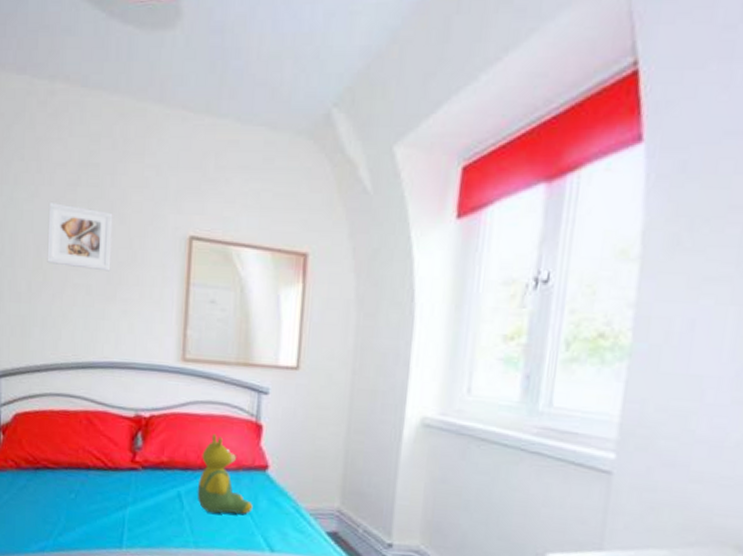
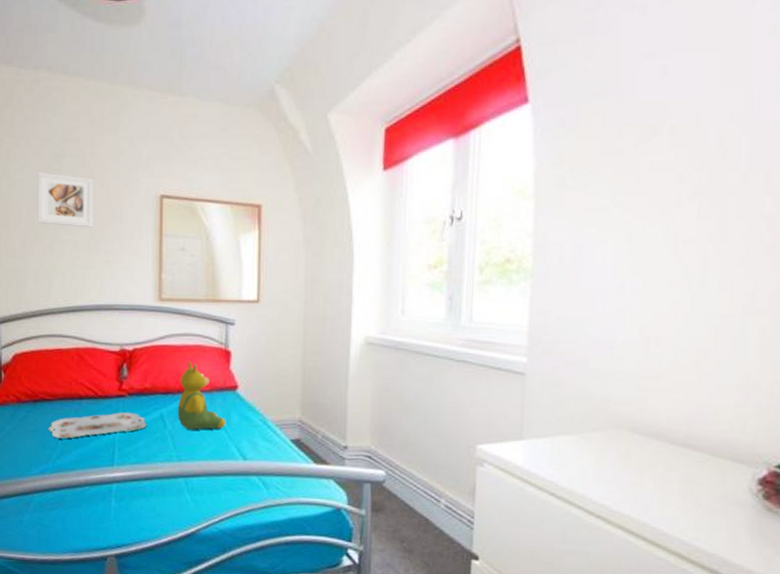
serving tray: none [50,487,162,514] -> present [48,412,147,439]

